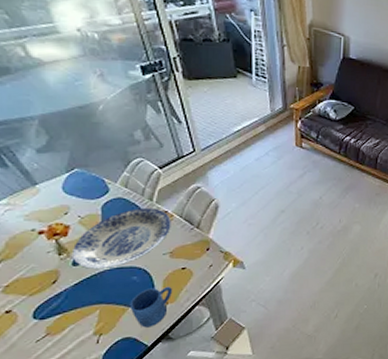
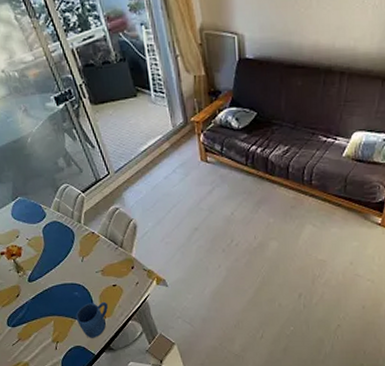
plate: present [73,208,171,270] -> none [27,230,100,286]

